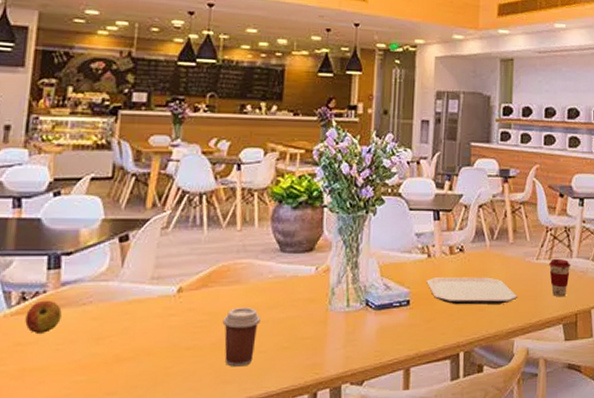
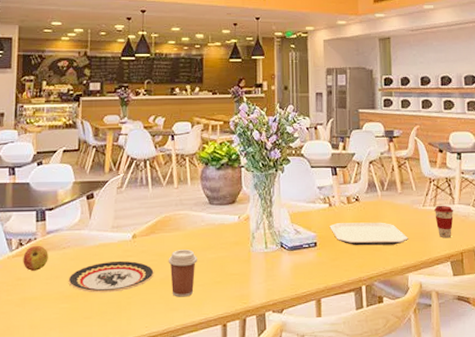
plate: none [87,320,205,362] -> present [68,260,155,293]

